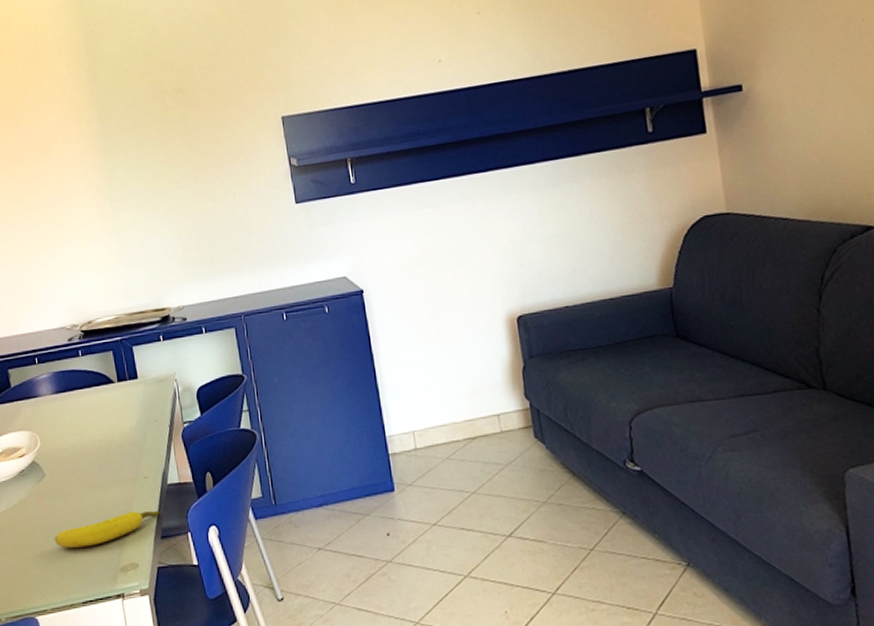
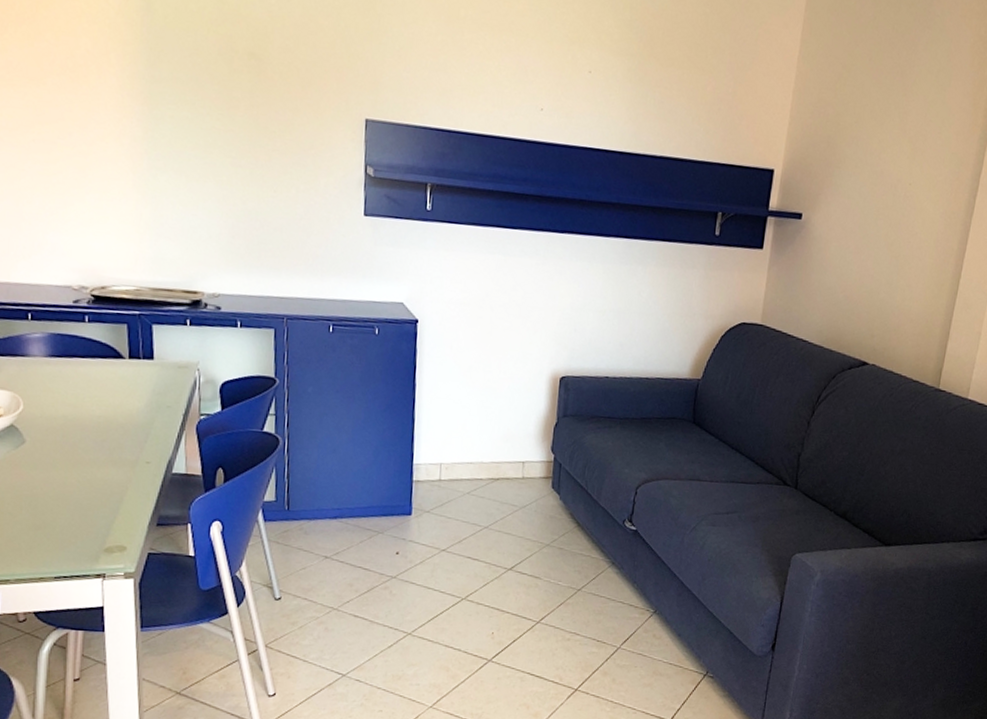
banana: present [55,510,161,548] -> none [29,494,161,523]

